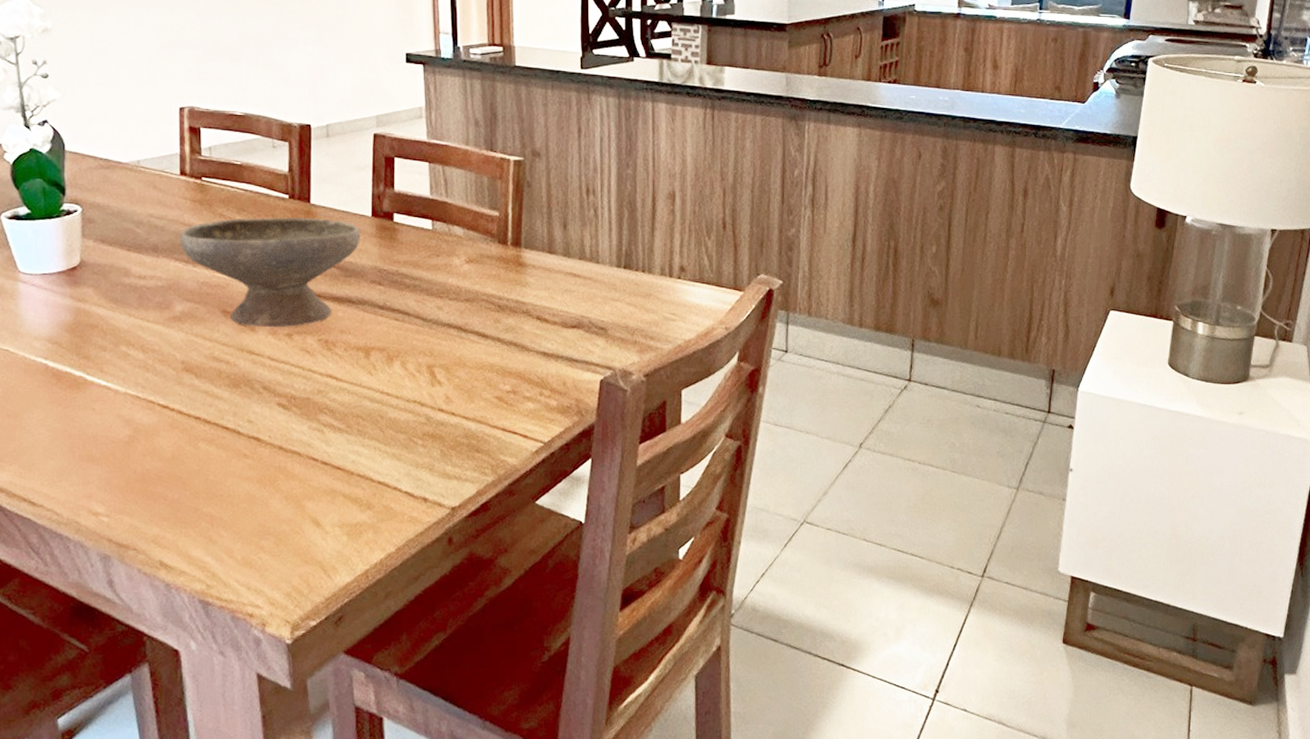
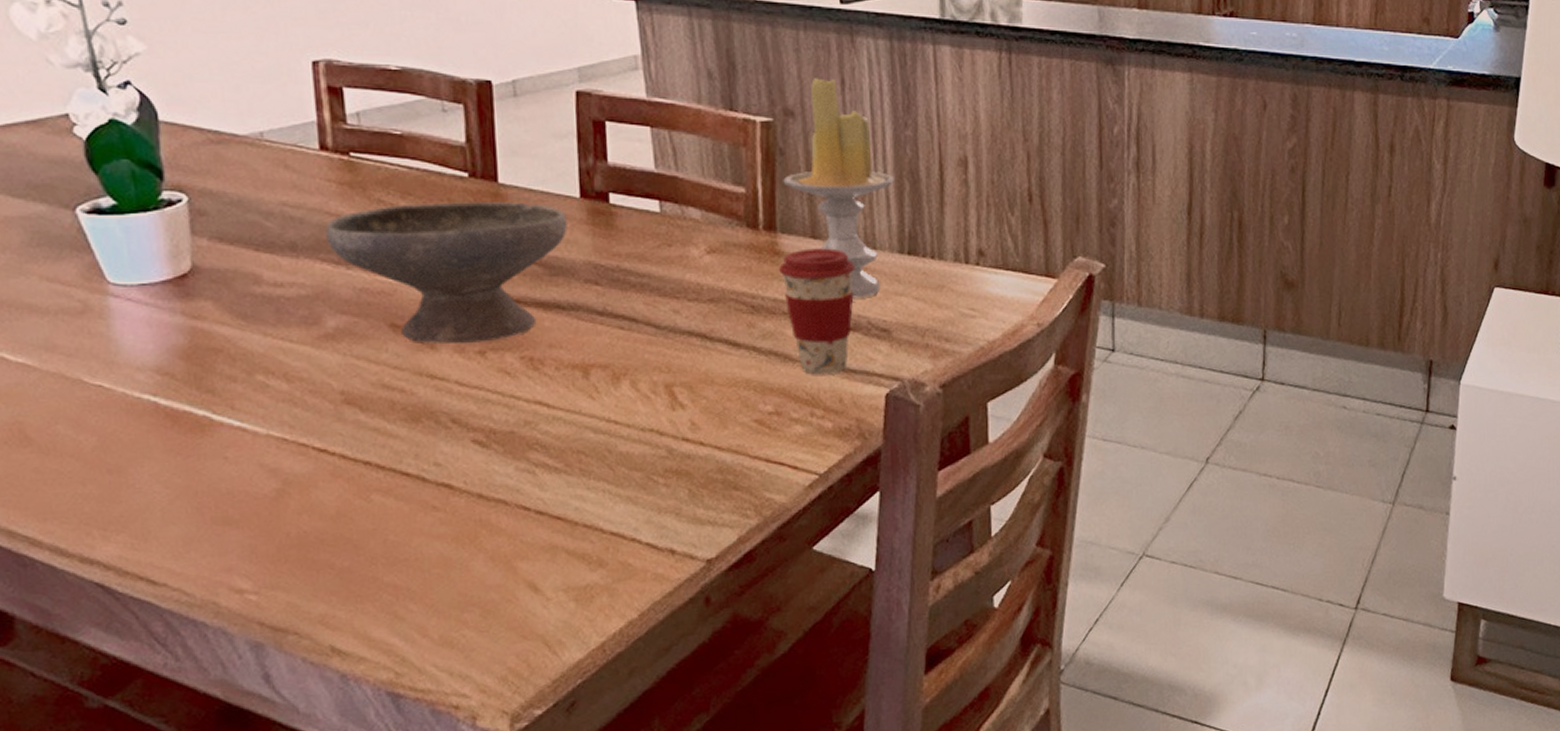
coffee cup: none [522,261,582,362] -> present [779,248,856,375]
candle: none [528,127,616,302] -> present [783,78,894,299]

